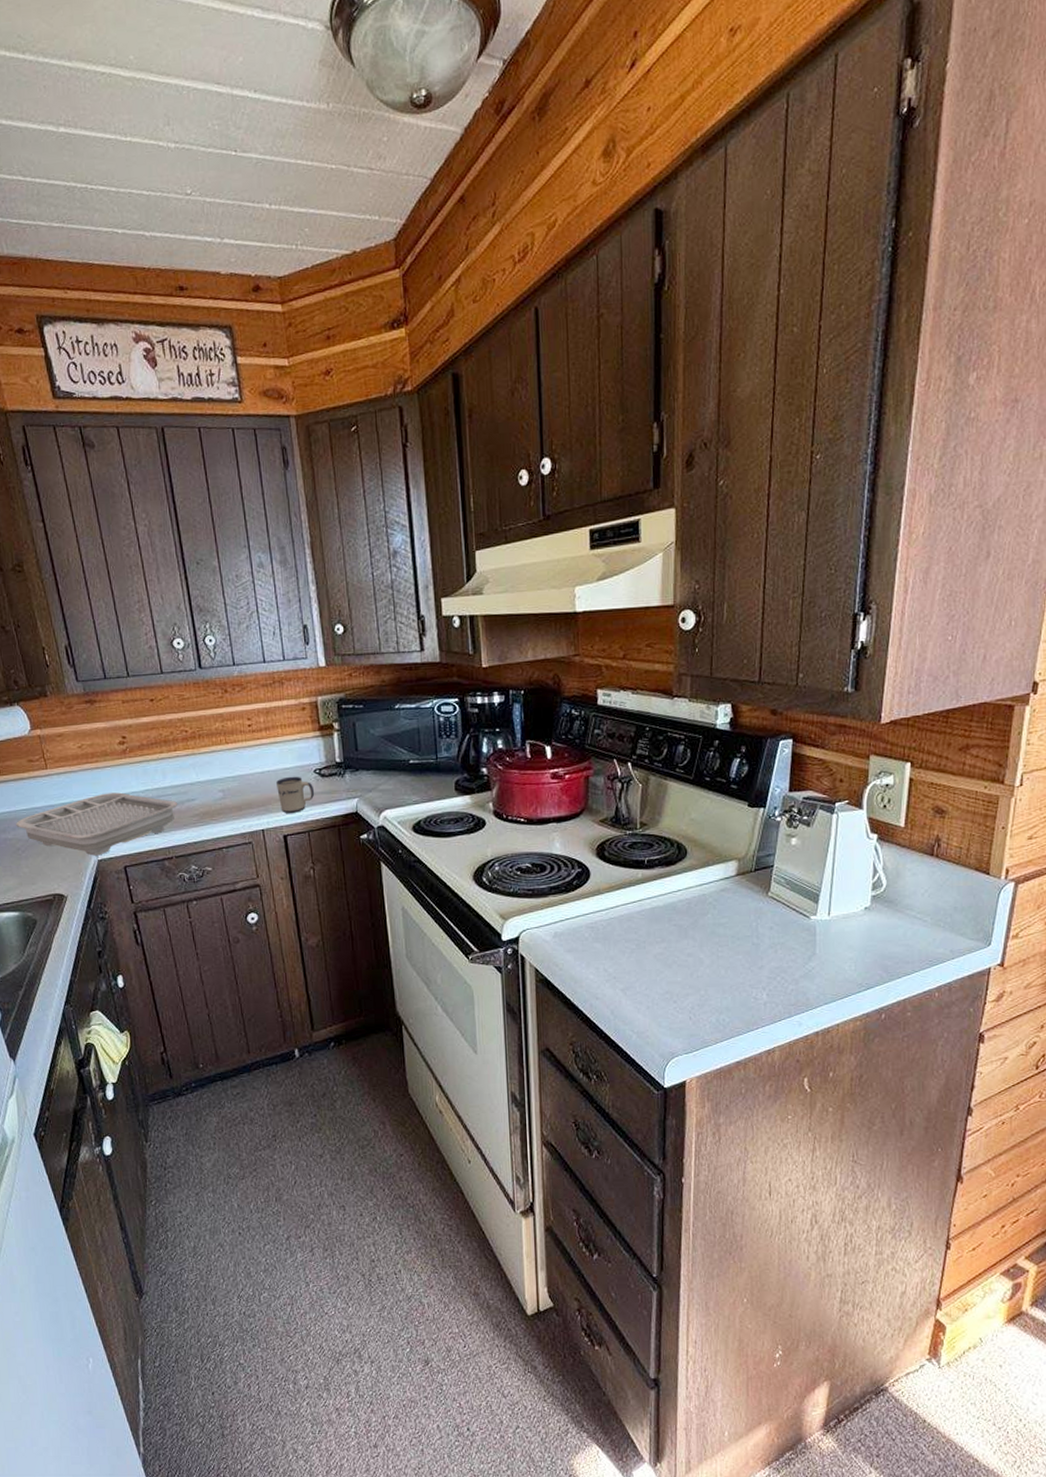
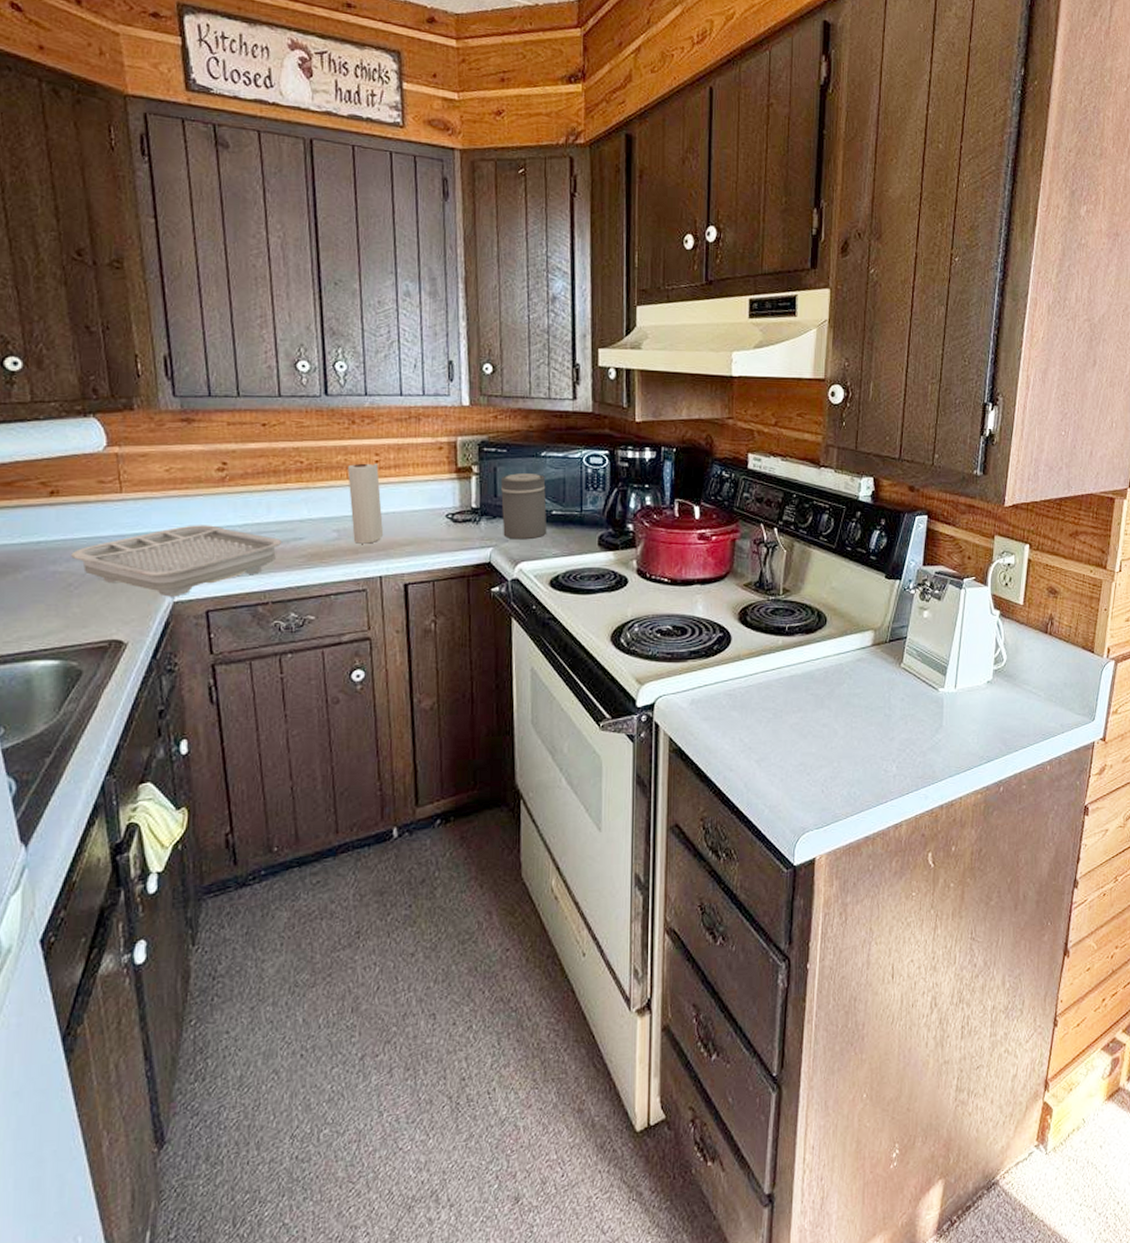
paper towel roll: none [225,727,262,801] -> present [348,463,384,544]
mug: present [276,776,315,813] -> none [401,519,445,560]
cylinder: none [361,726,406,790] -> present [501,473,547,540]

